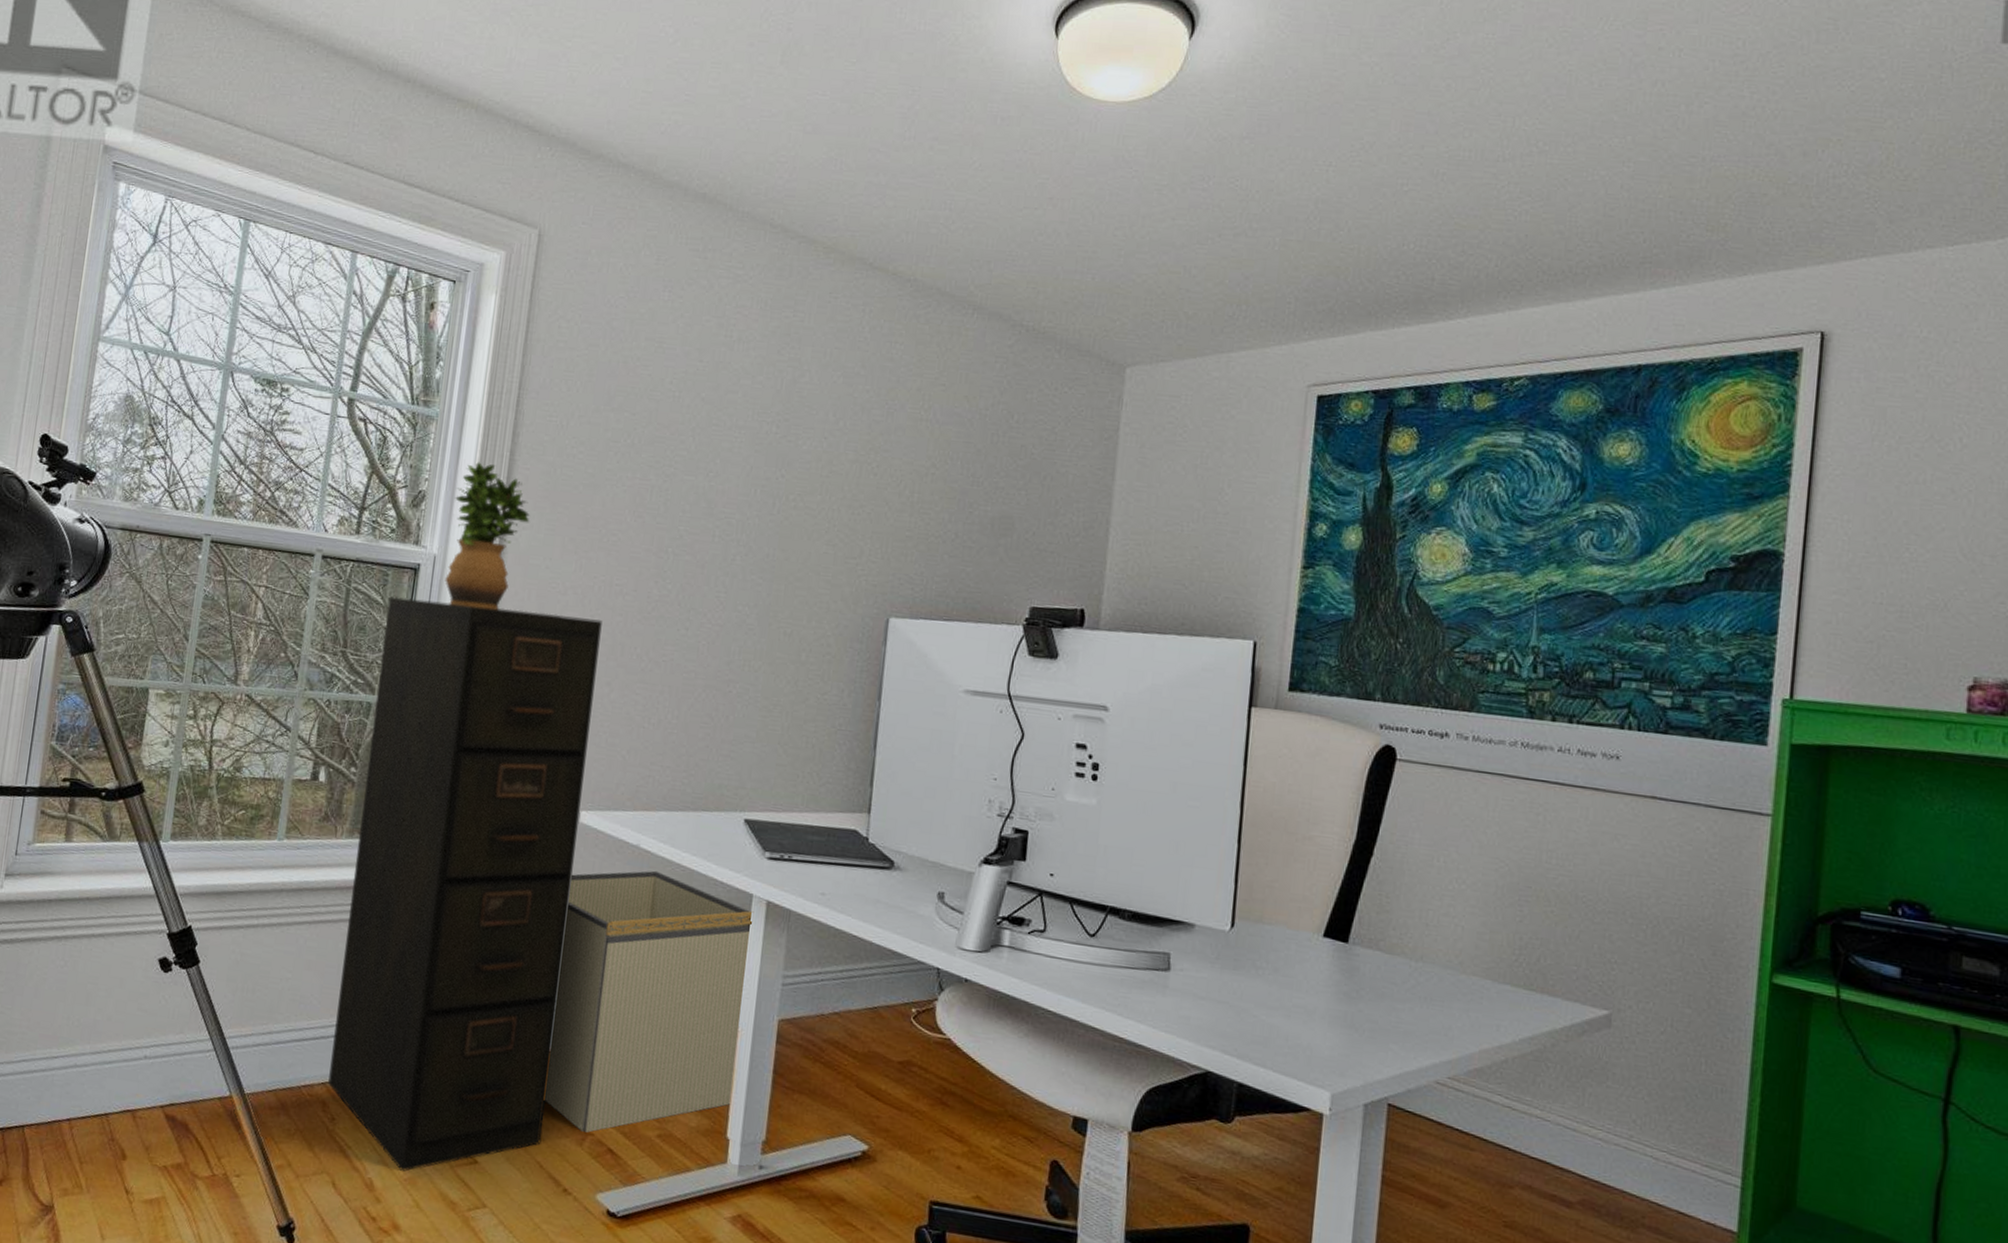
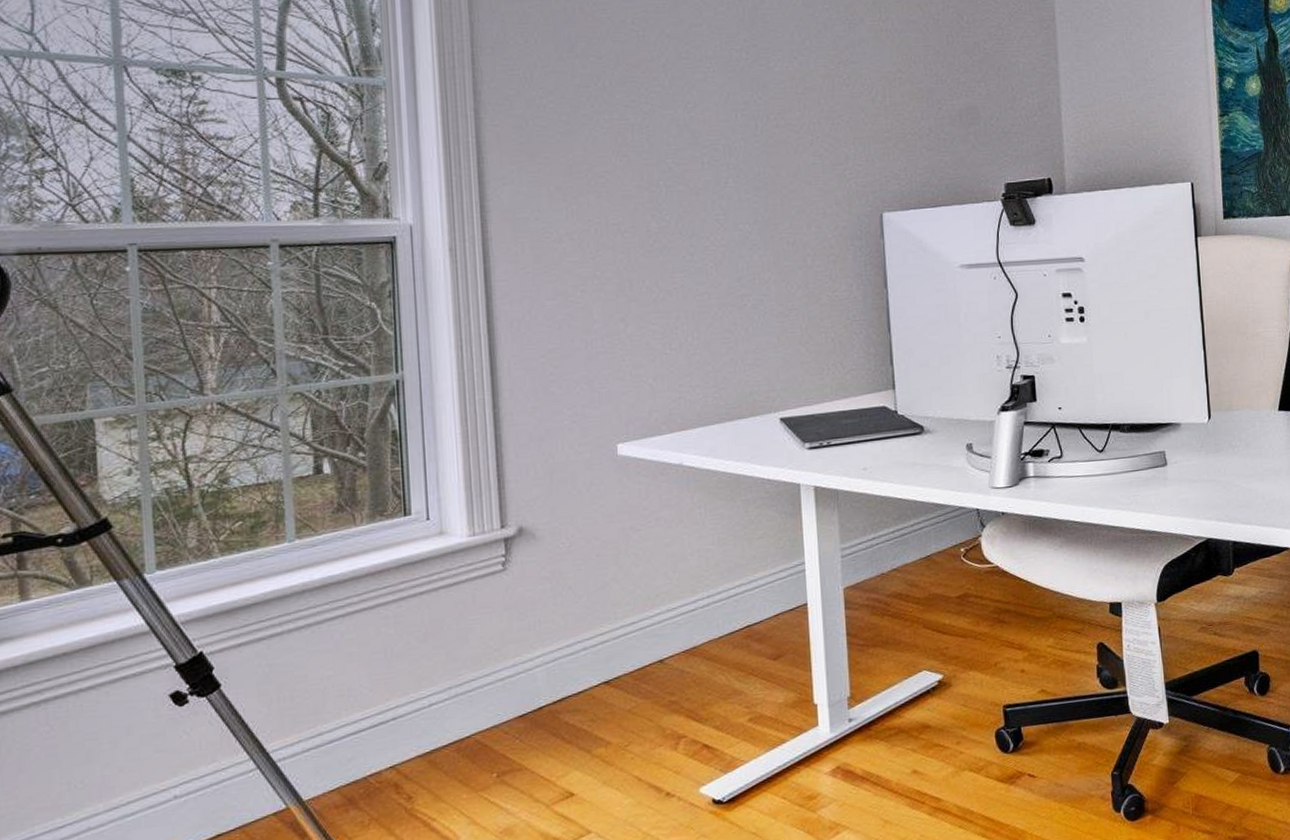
filing cabinet: present [328,596,602,1171] -> none [366,261,636,825]
potted plant: present [445,462,530,610] -> none [420,125,510,272]
storage bin: present [545,870,754,1133] -> none [618,483,813,737]

